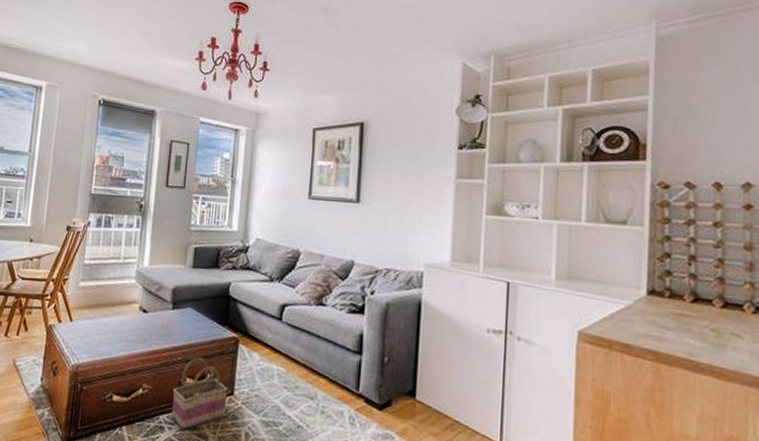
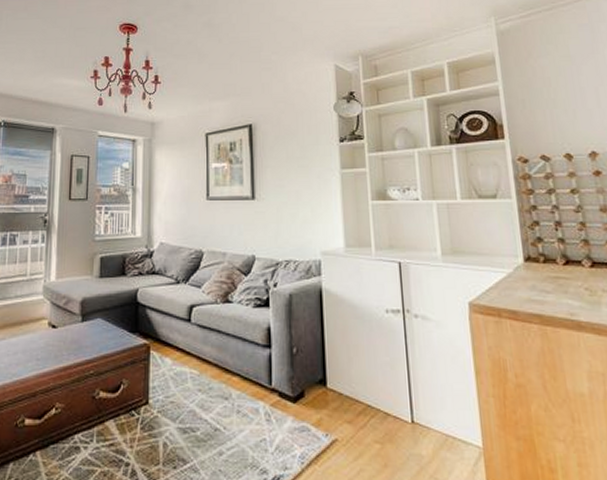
basket: present [171,357,228,431] -> none [86,369,143,448]

